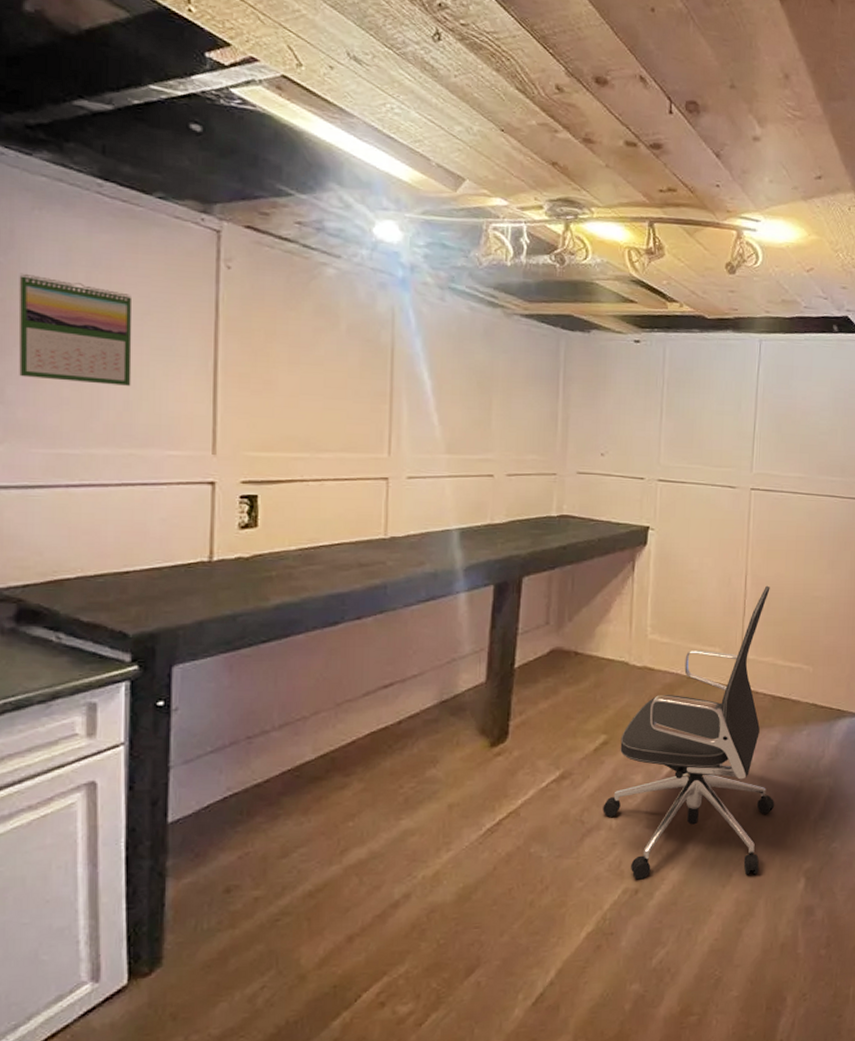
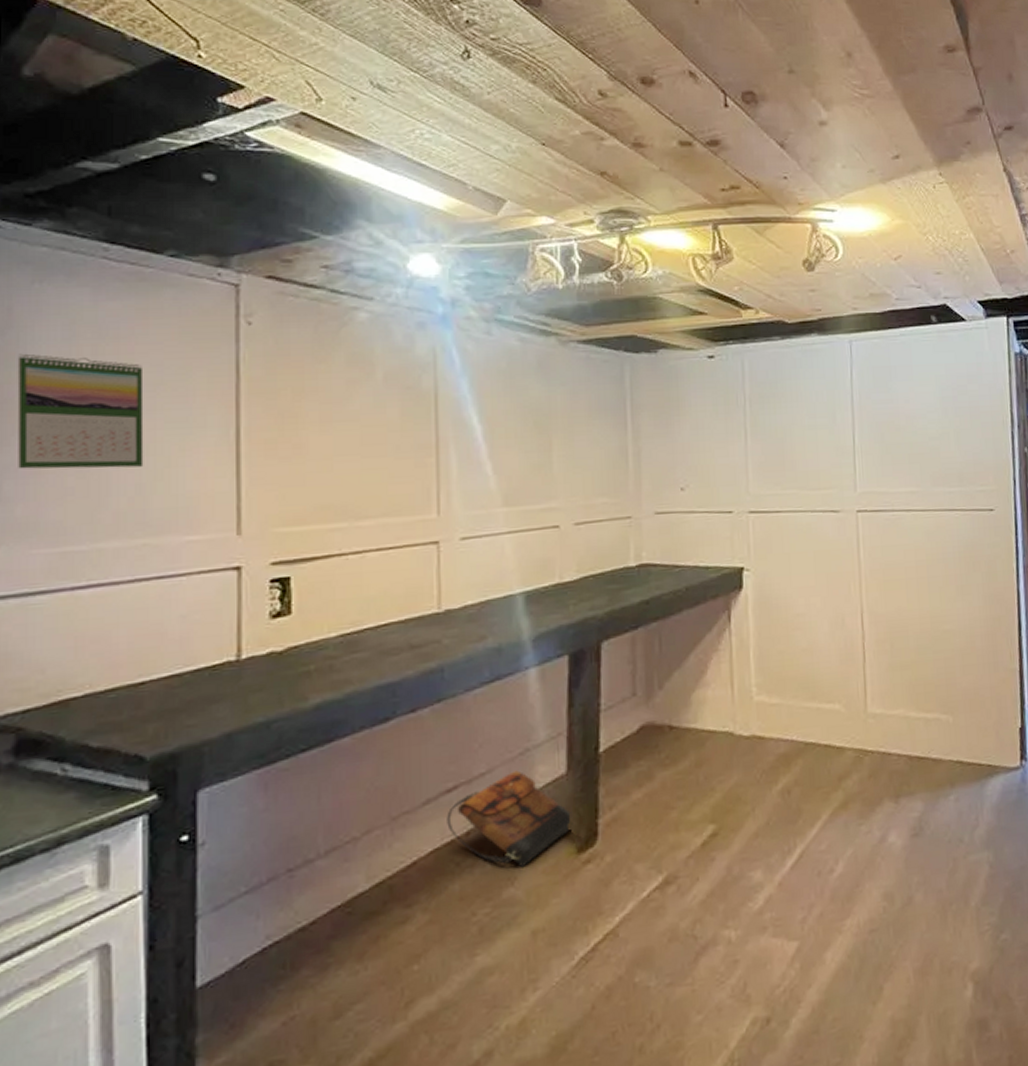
backpack: none [382,676,488,754] -> present [447,770,573,868]
office chair: present [603,585,775,880] -> none [718,623,926,1005]

